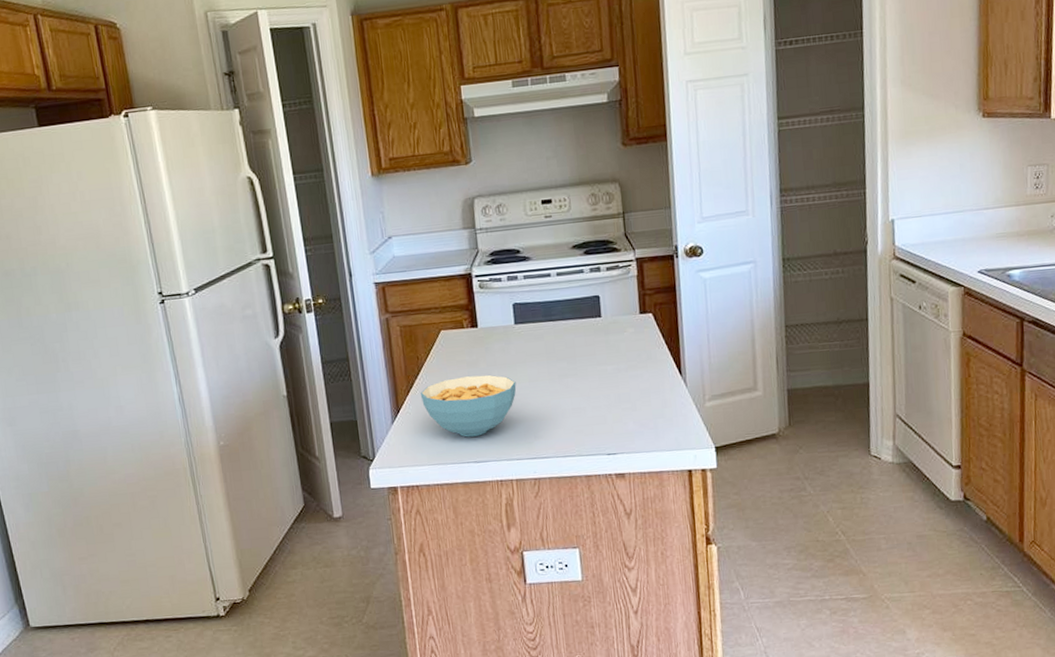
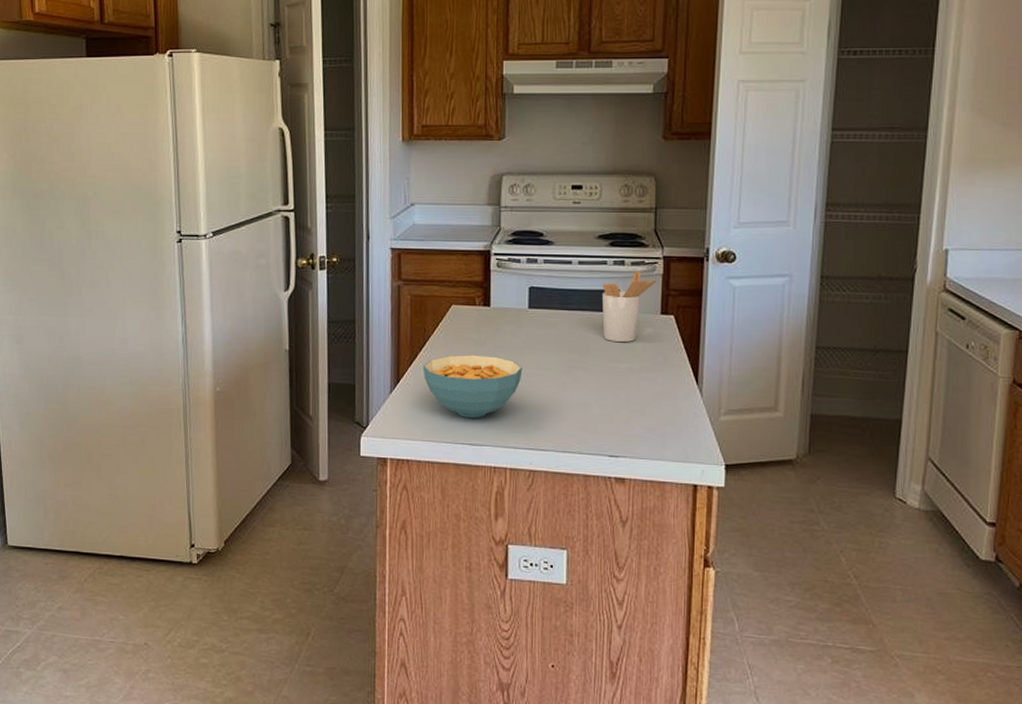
utensil holder: none [582,274,632,346] -> present [601,270,657,343]

